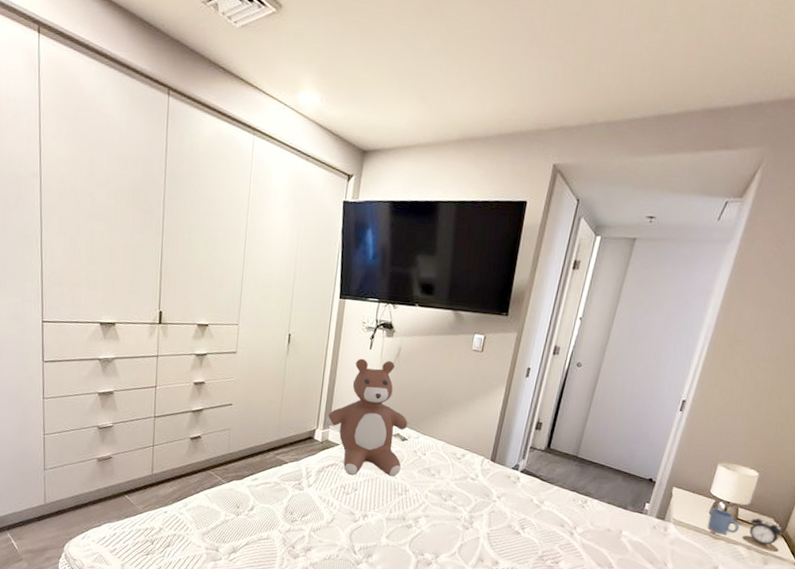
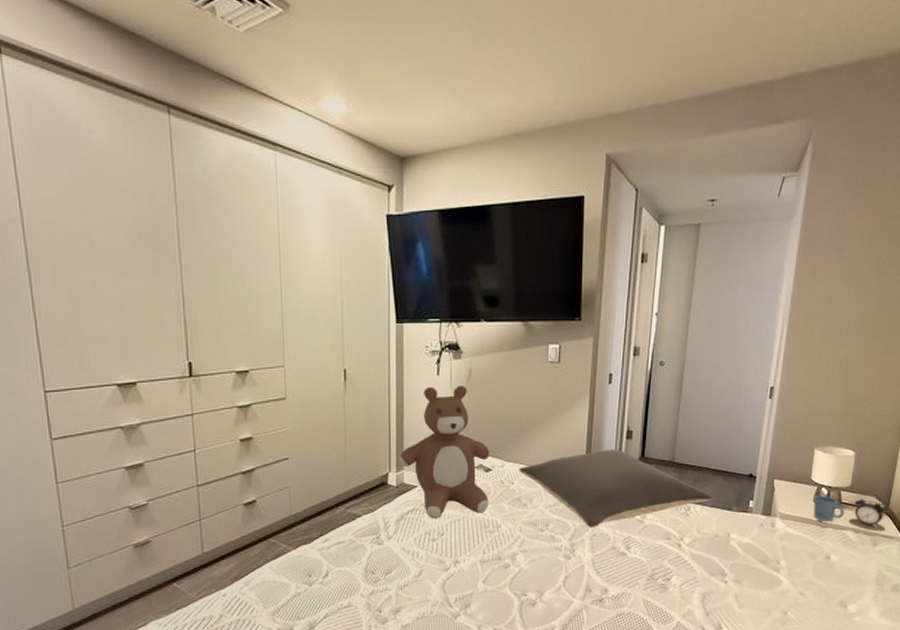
pillow: none [432,436,611,505] -> present [519,449,714,528]

